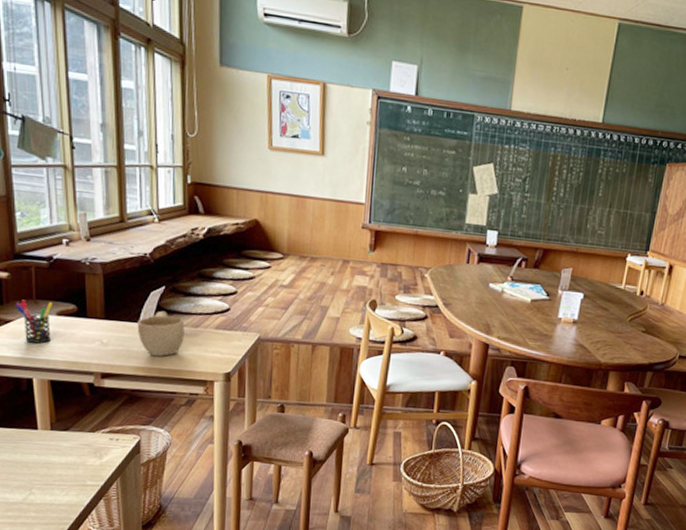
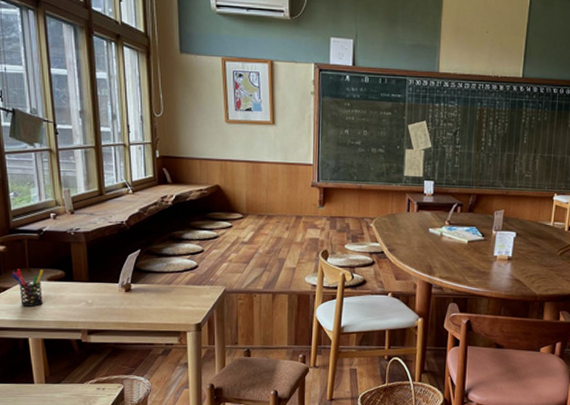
cup: present [137,310,185,356] -> none [117,271,159,312]

